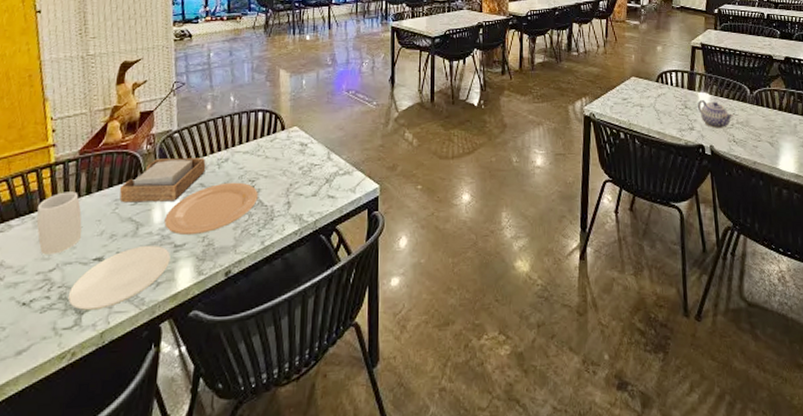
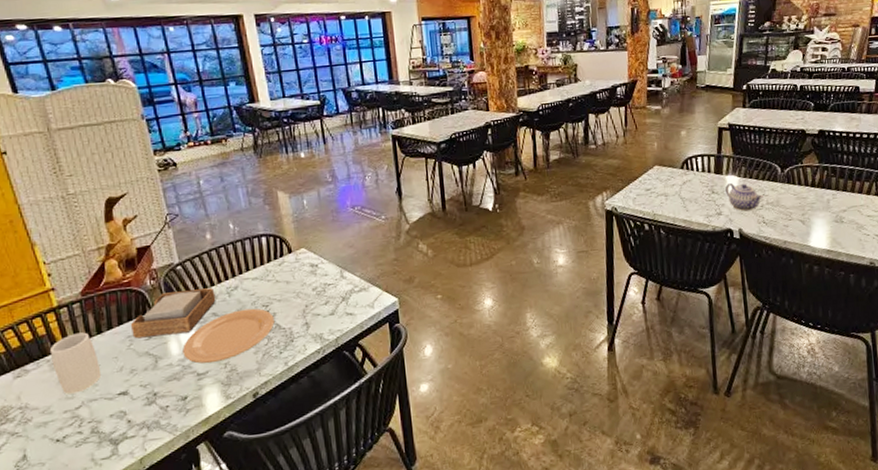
plate: present [68,244,170,310] -> none [99,375,196,441]

